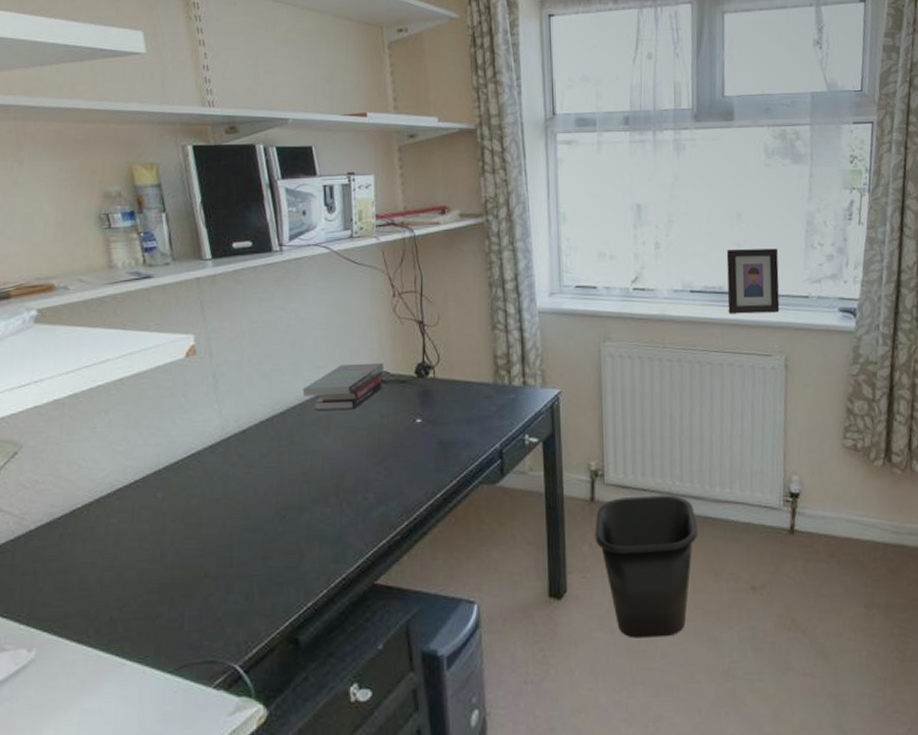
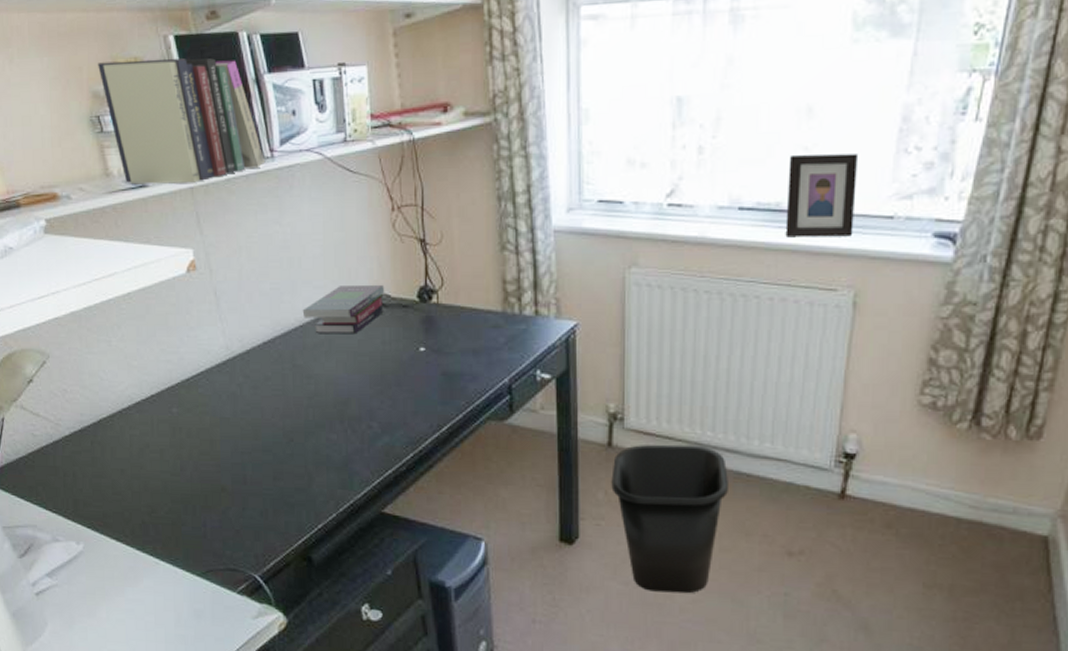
books: none [112,164,274,276] -> present [98,58,266,185]

